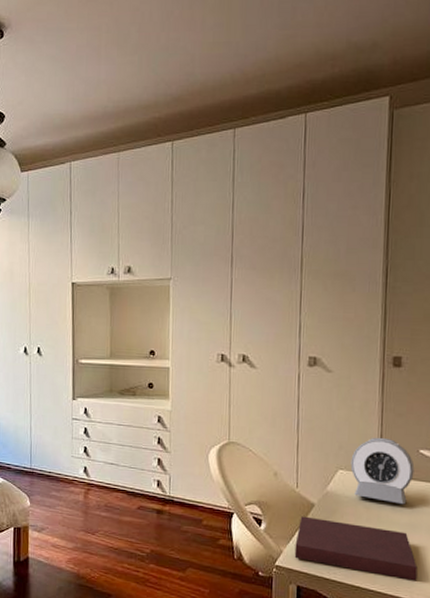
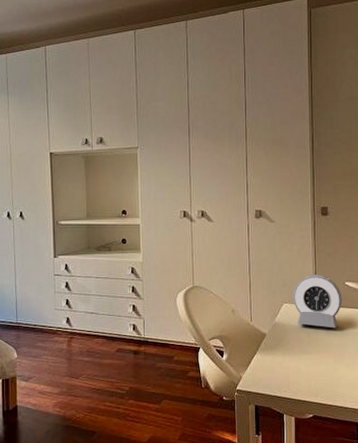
notebook: present [294,516,418,581] -> none [252,345,349,391]

